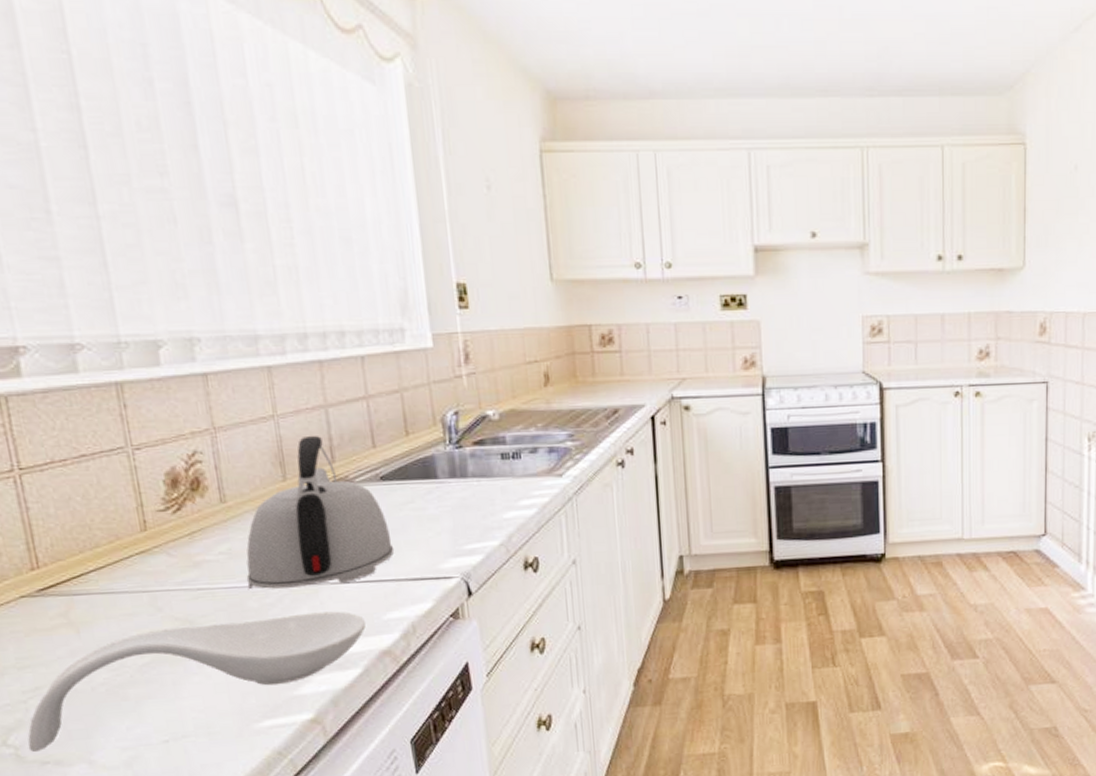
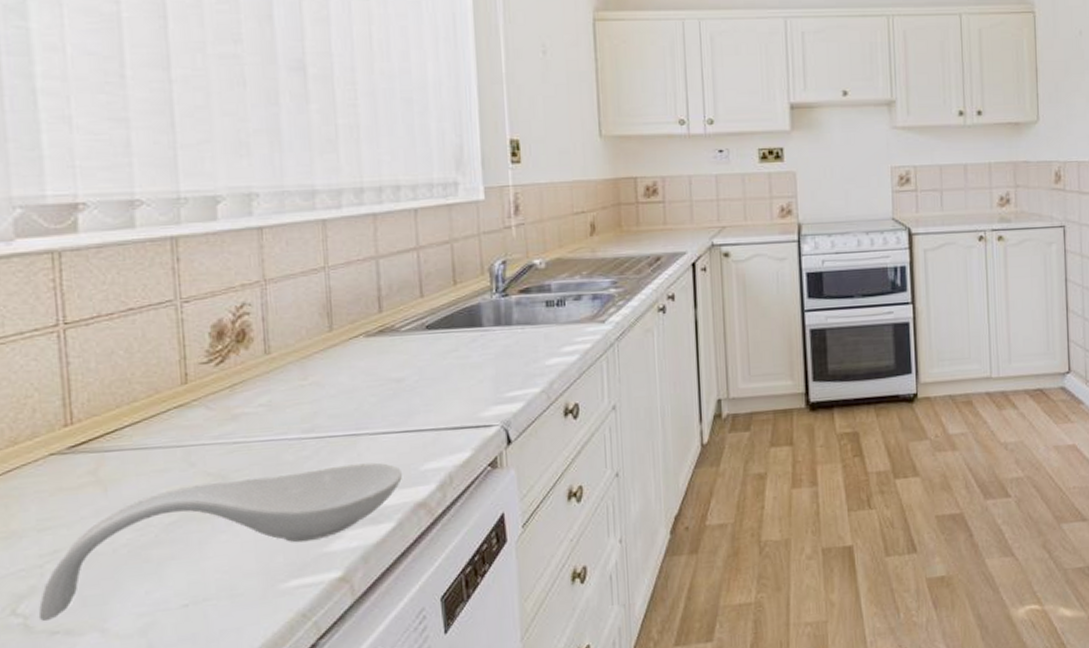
kettle: present [246,436,395,589] -> none [284,287,436,442]

